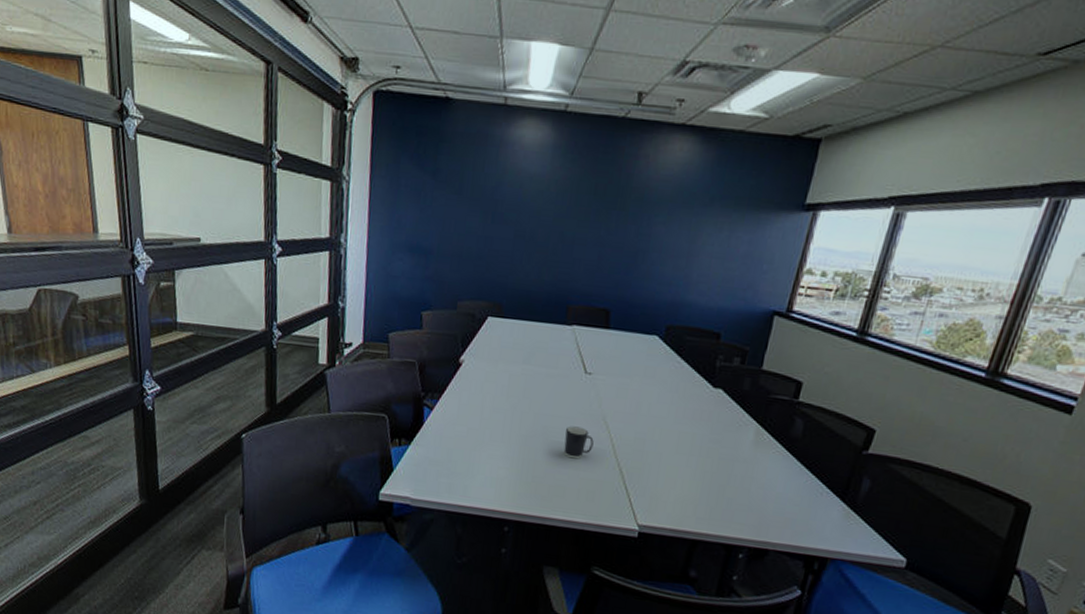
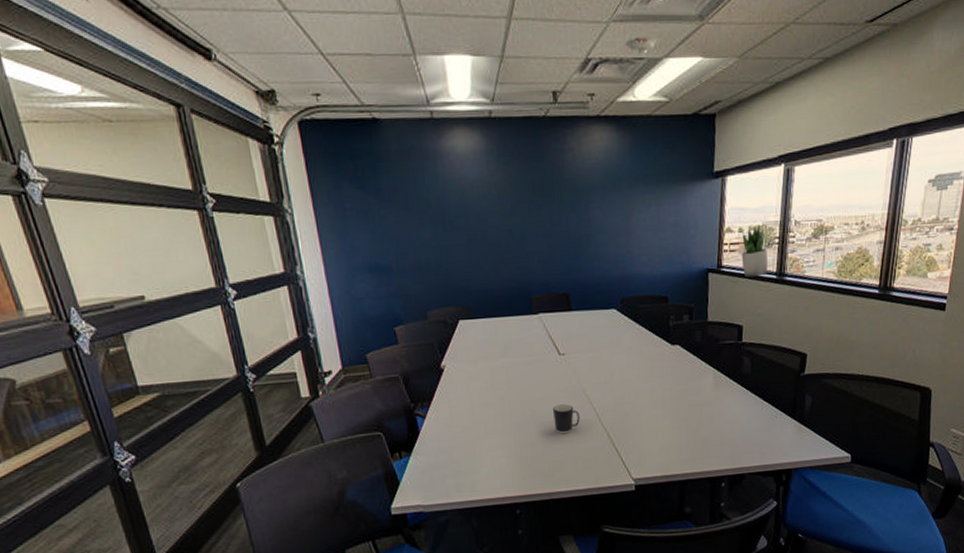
planter: none [816,271,854,331] -> present [741,224,768,277]

